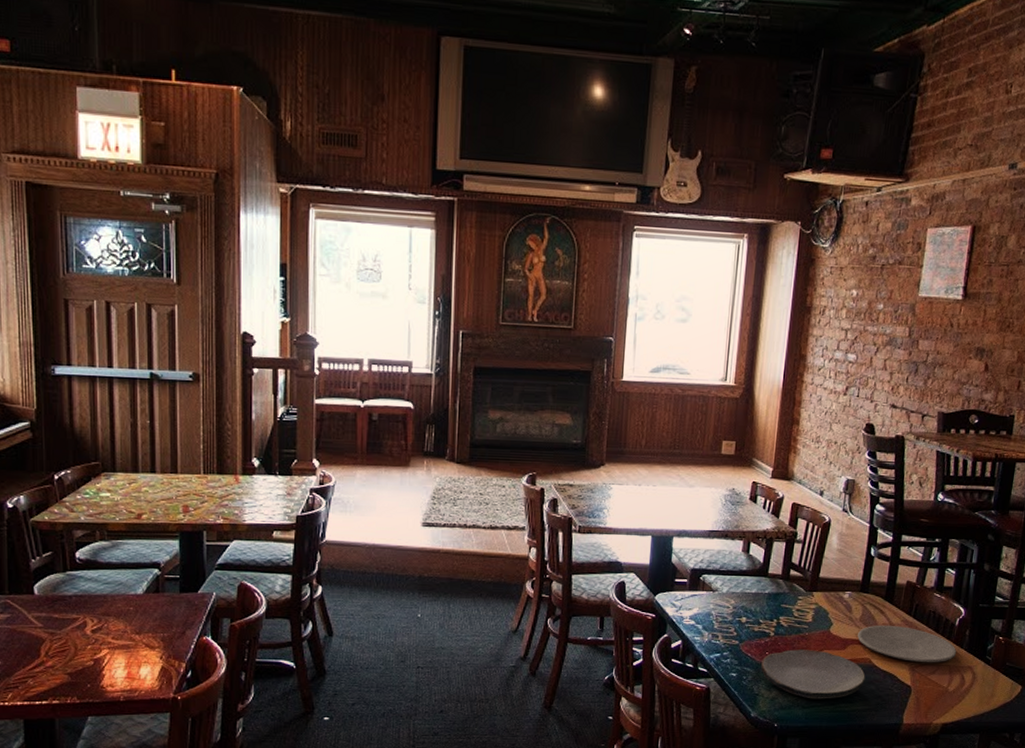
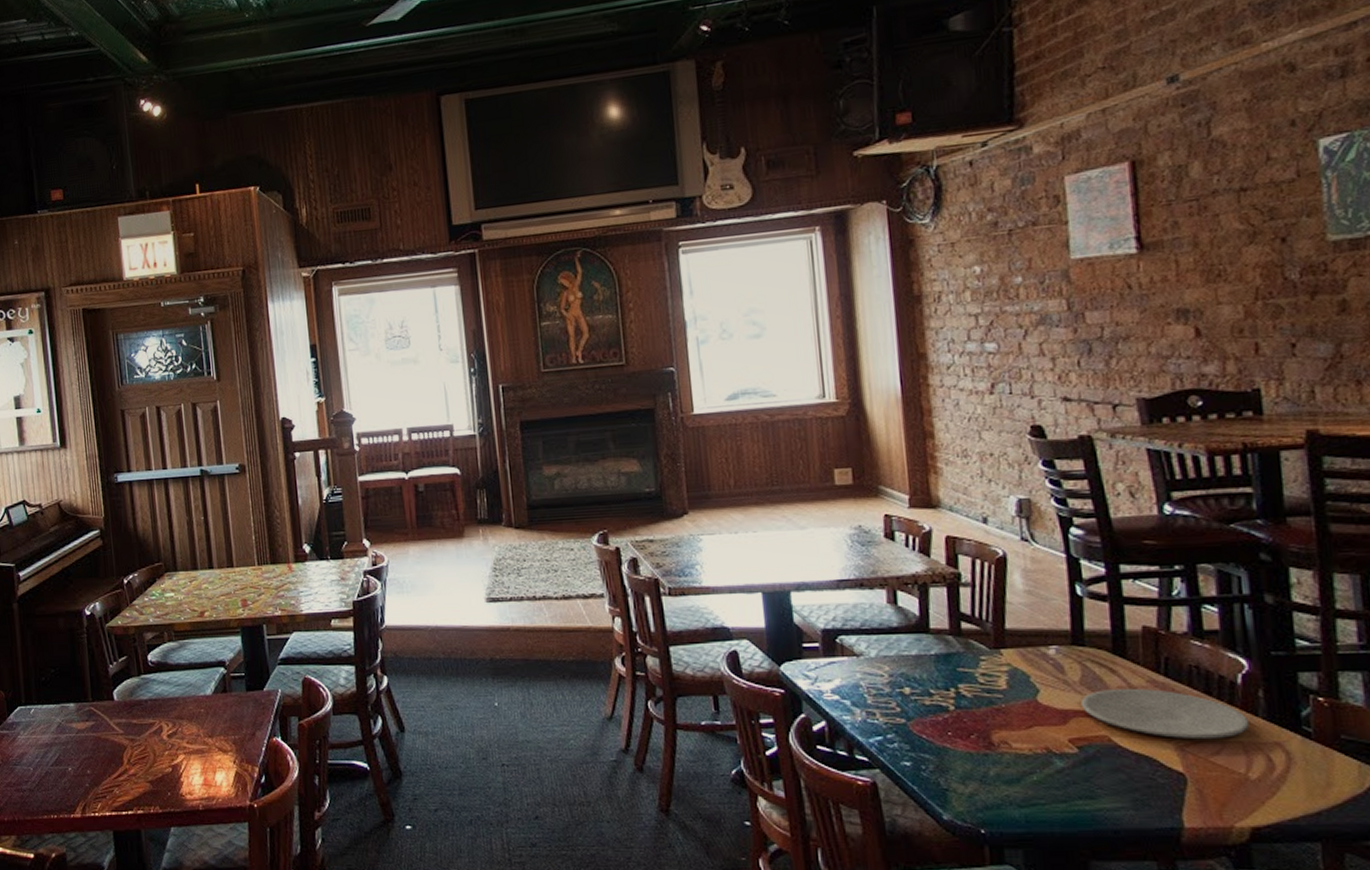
plate: present [760,648,866,699] -> none [942,725,1108,795]

